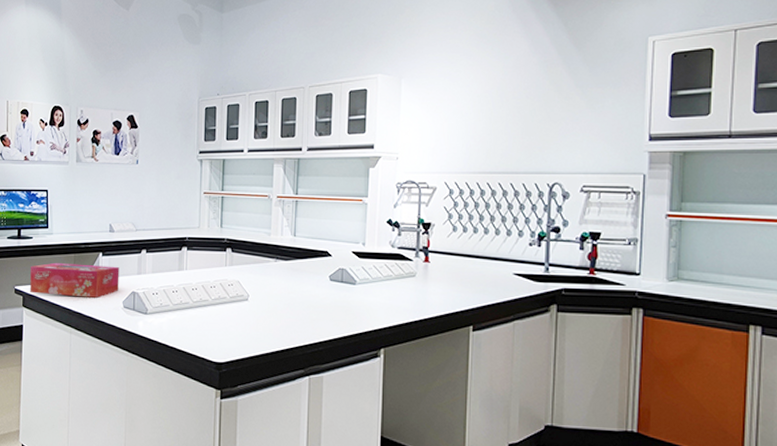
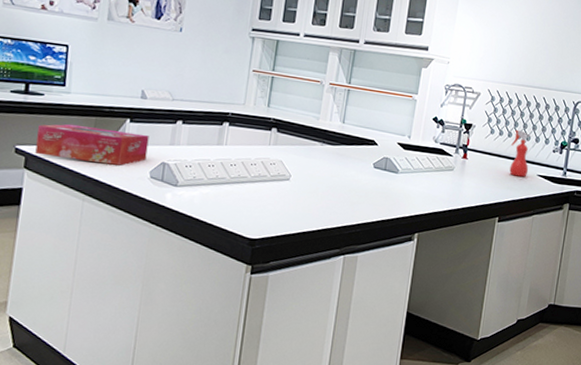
spray bottle: none [478,224,502,277] -> present [509,129,532,177]

